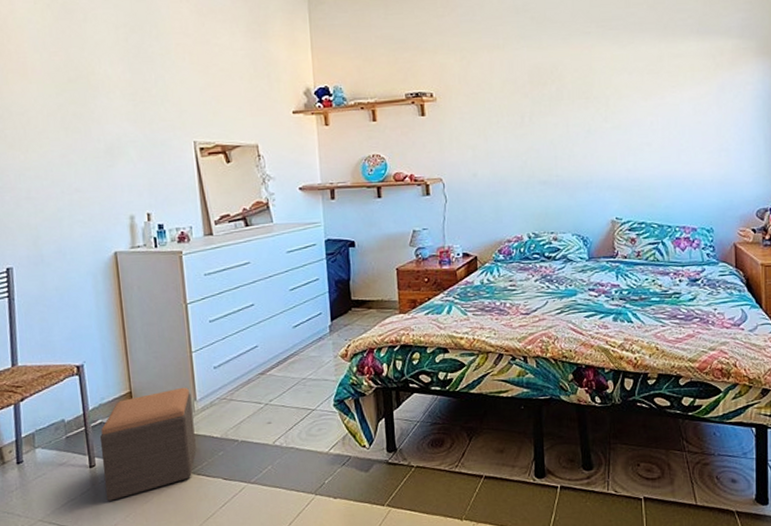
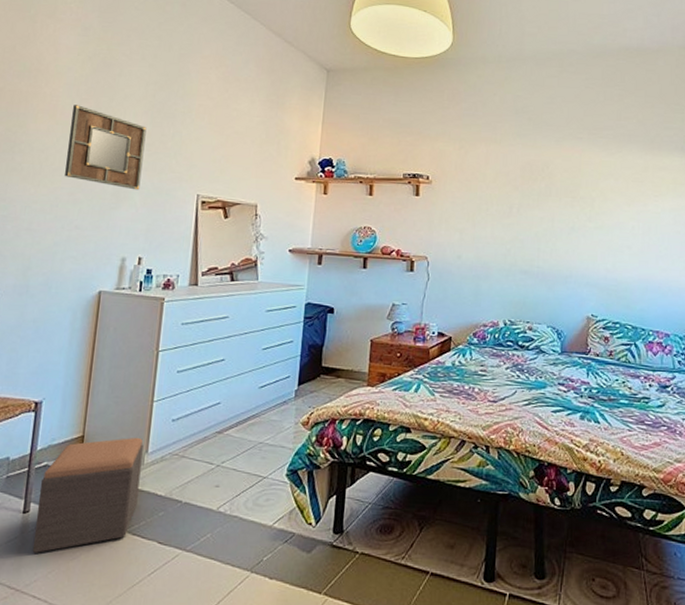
home mirror: none [43,59,133,145] -> present [65,105,147,190]

